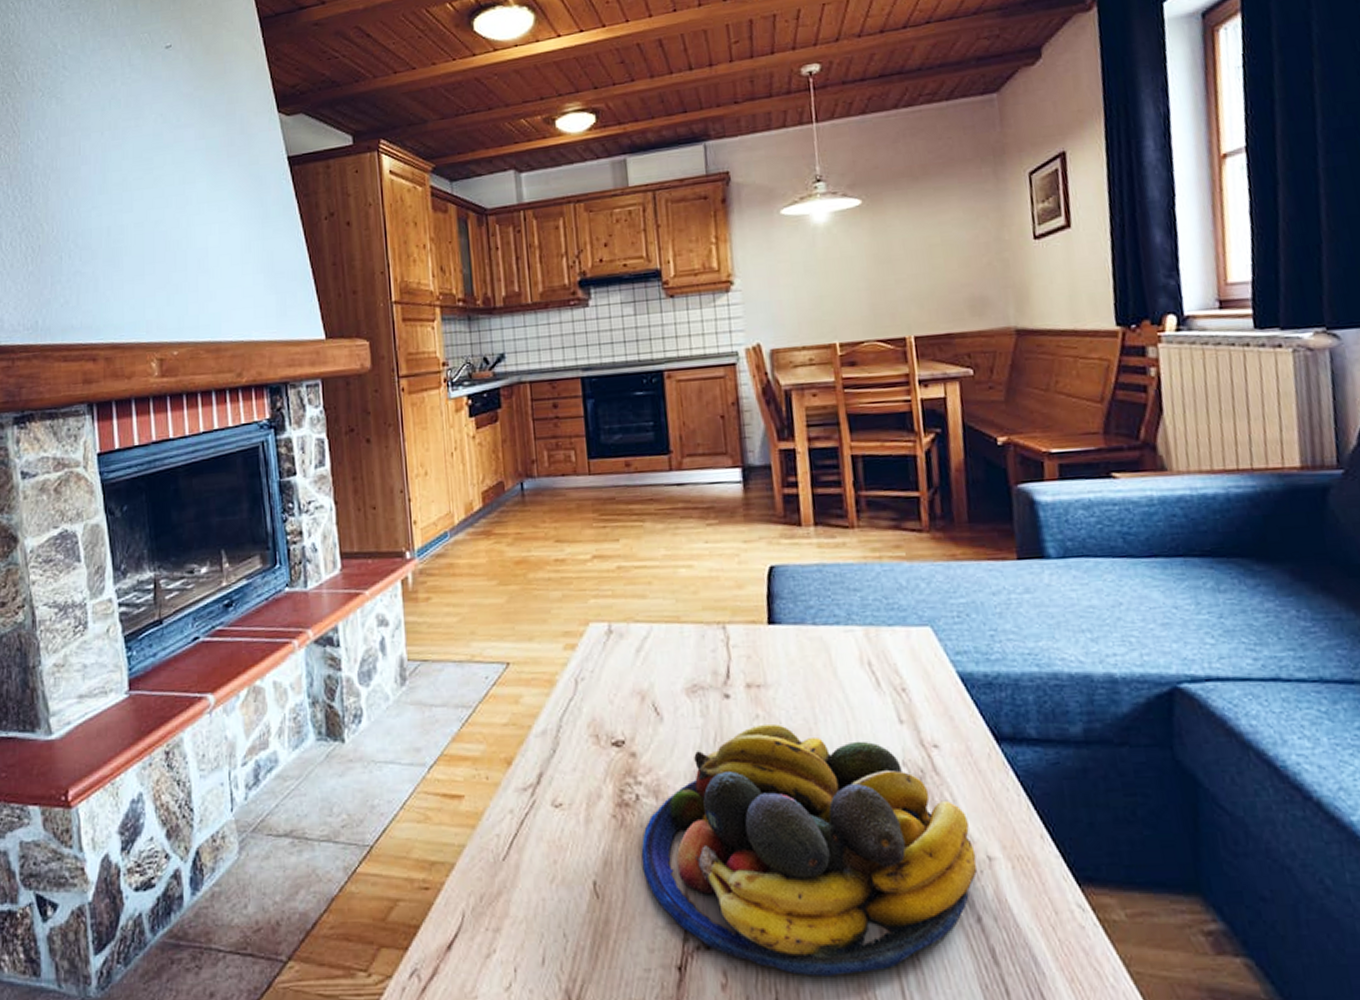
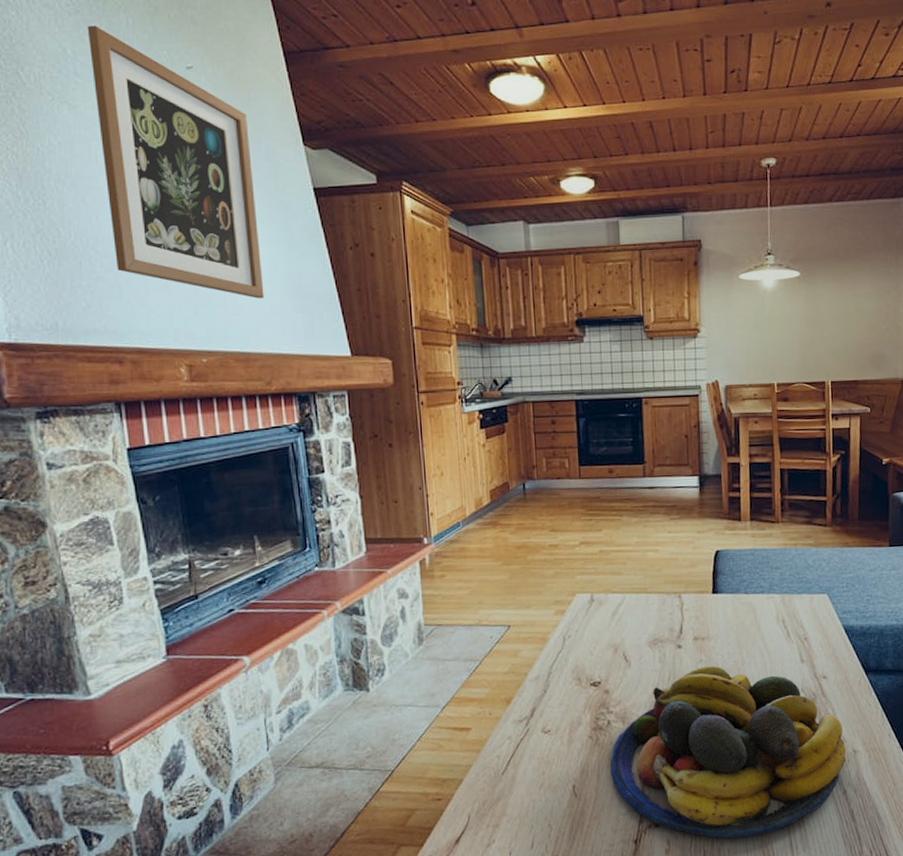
wall art: none [76,17,236,282] -> present [87,25,264,299]

